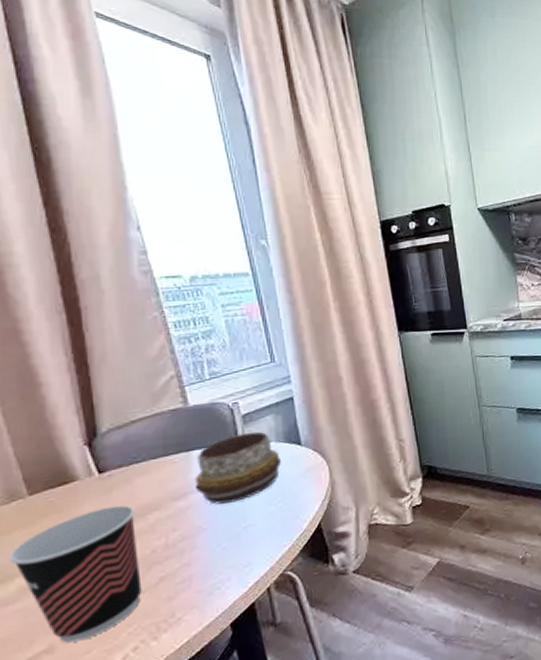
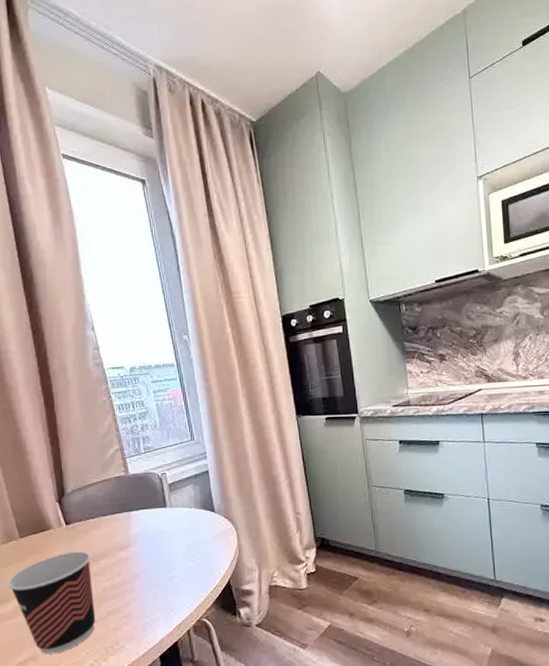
decorative bowl: present [195,431,281,505] -> none [133,498,198,557]

